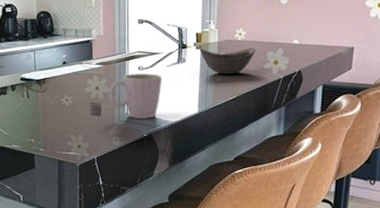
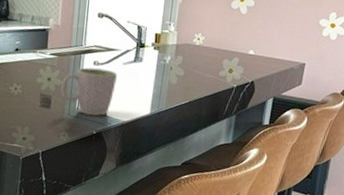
bowl: present [199,48,256,75] -> none [157,49,212,79]

